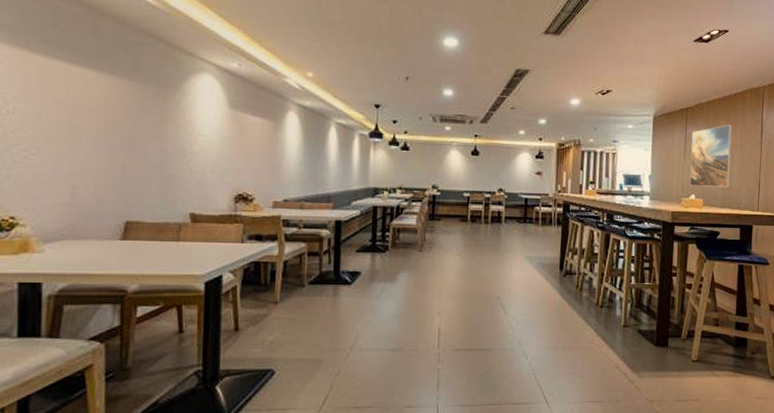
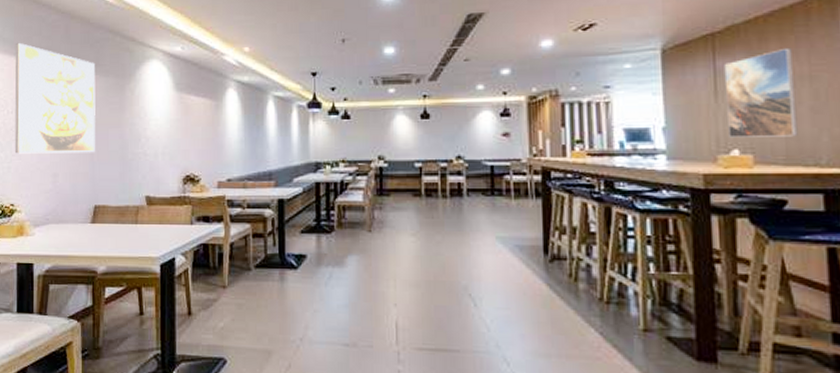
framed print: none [16,33,132,166] -> present [14,43,96,154]

